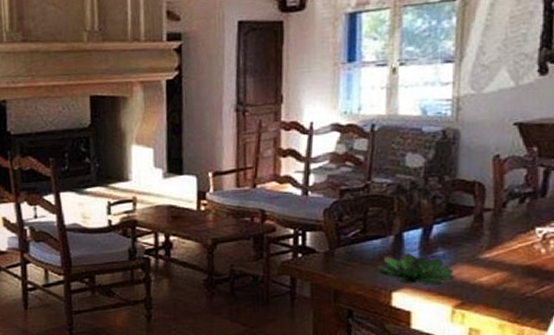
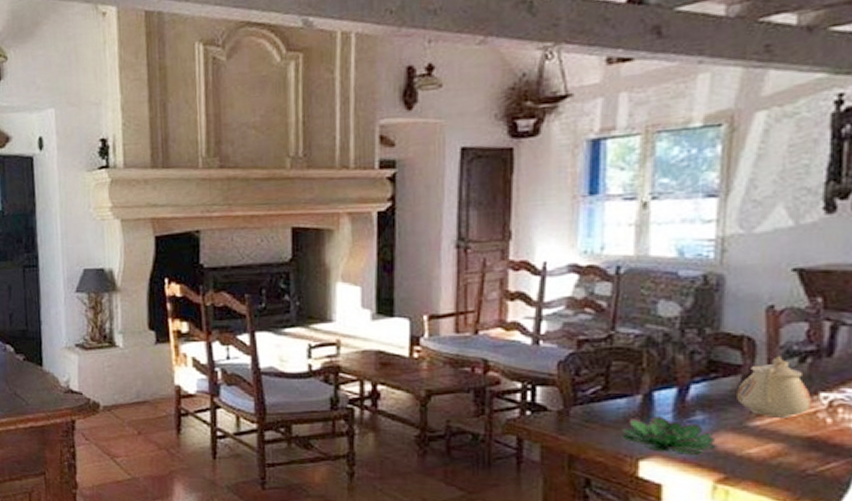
teapot: none [470,198,529,250] -> present [737,356,811,418]

